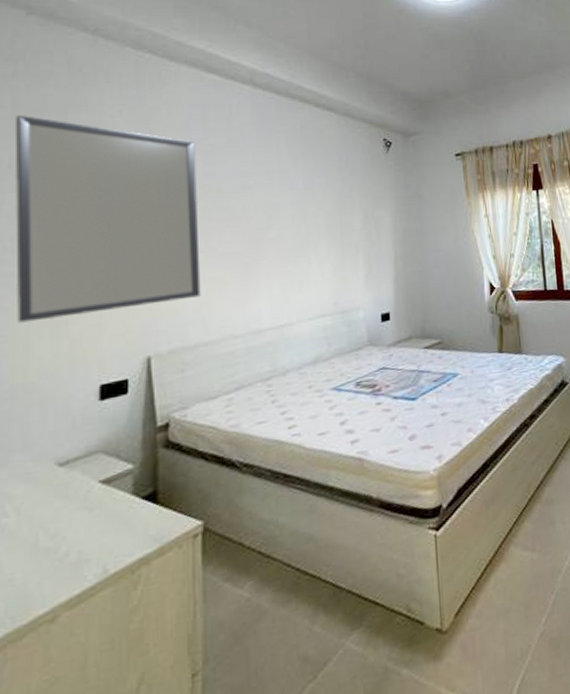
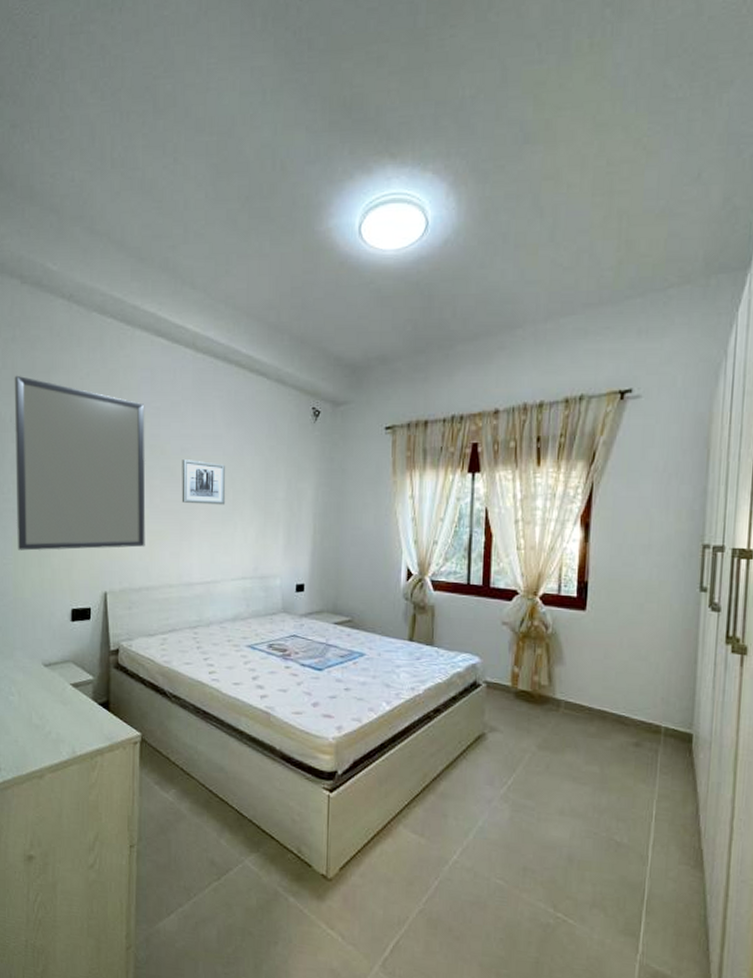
wall art: none [243,197,297,243] -> present [181,459,226,505]

